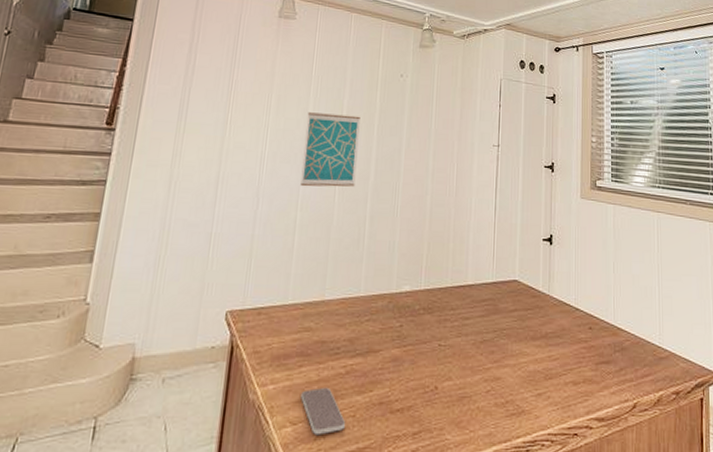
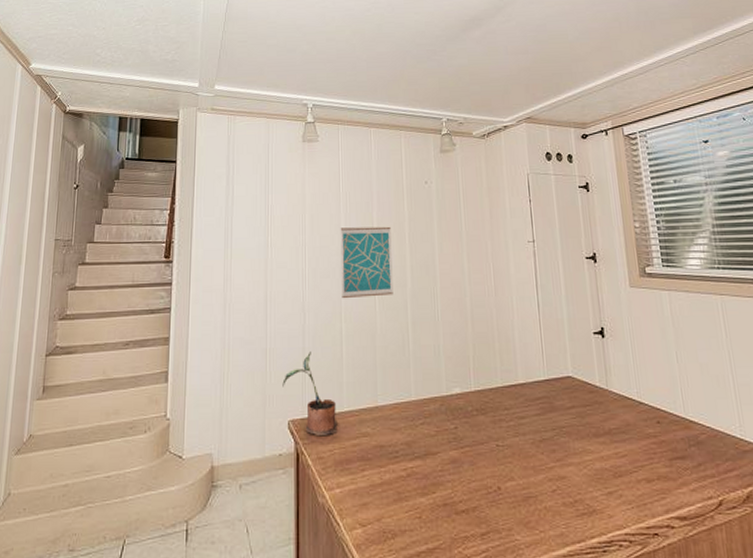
potted plant: none [224,239,281,330] -> present [282,351,339,437]
smartphone: present [301,387,346,436] -> none [367,489,413,537]

